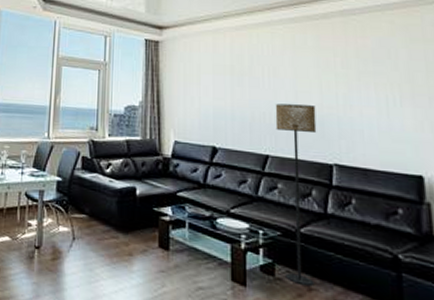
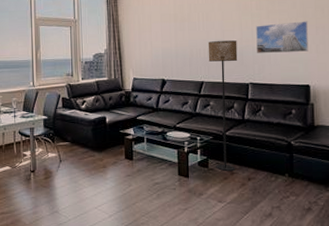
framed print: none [342,88,419,130] -> present [256,21,309,53]

